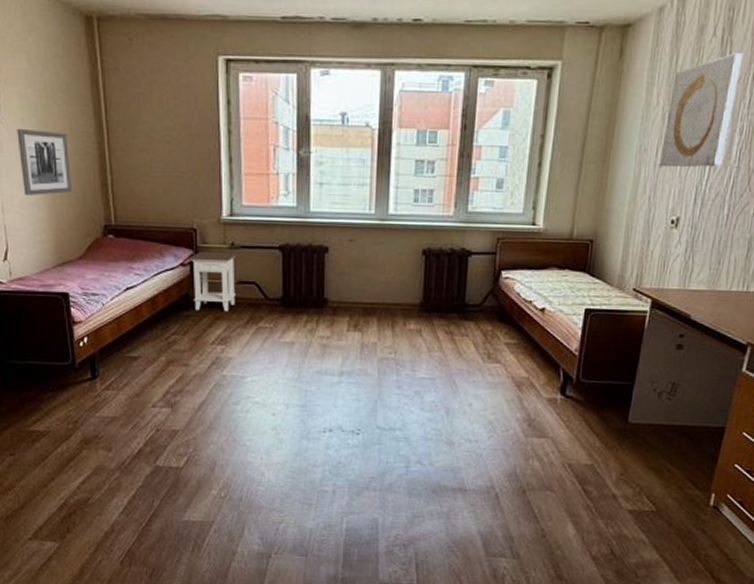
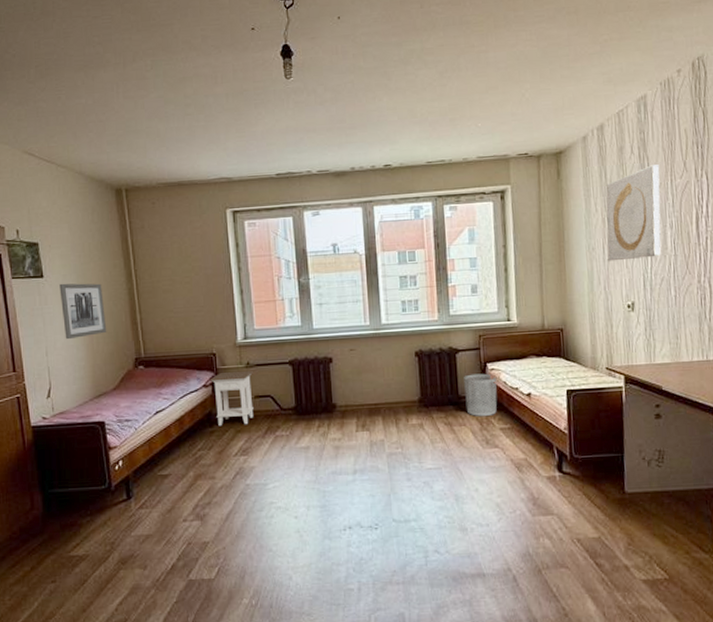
waste bin: none [471,281,511,329] -> present [464,373,497,417]

